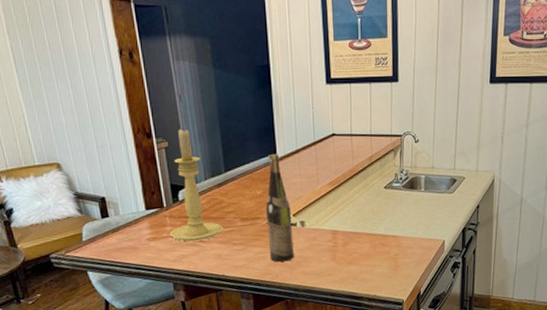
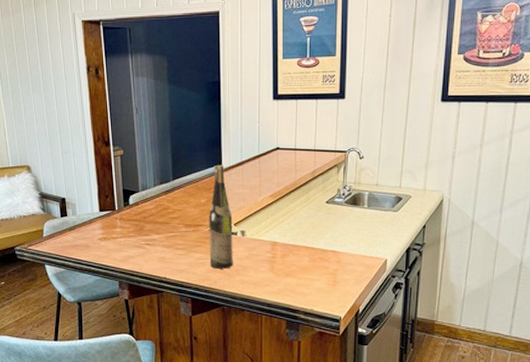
candle holder: present [169,129,223,242] -> none [119,138,168,244]

